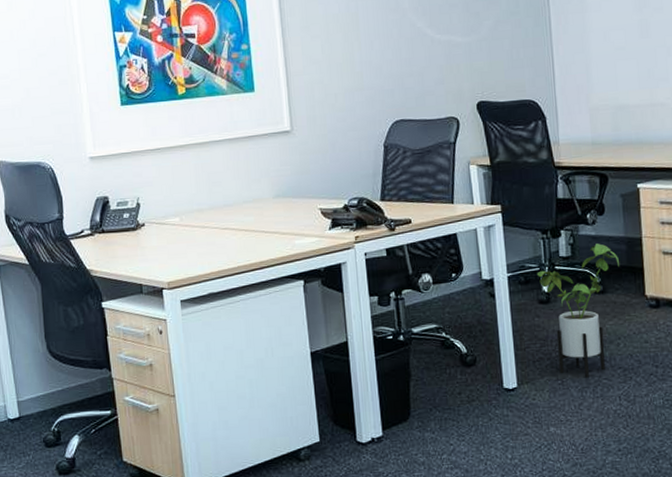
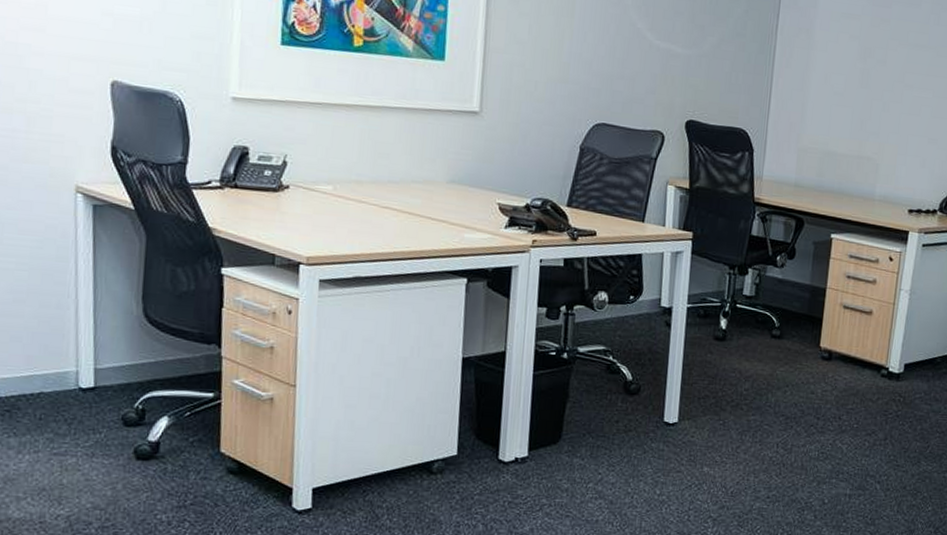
house plant: present [536,243,620,378] -> none [717,287,801,422]

